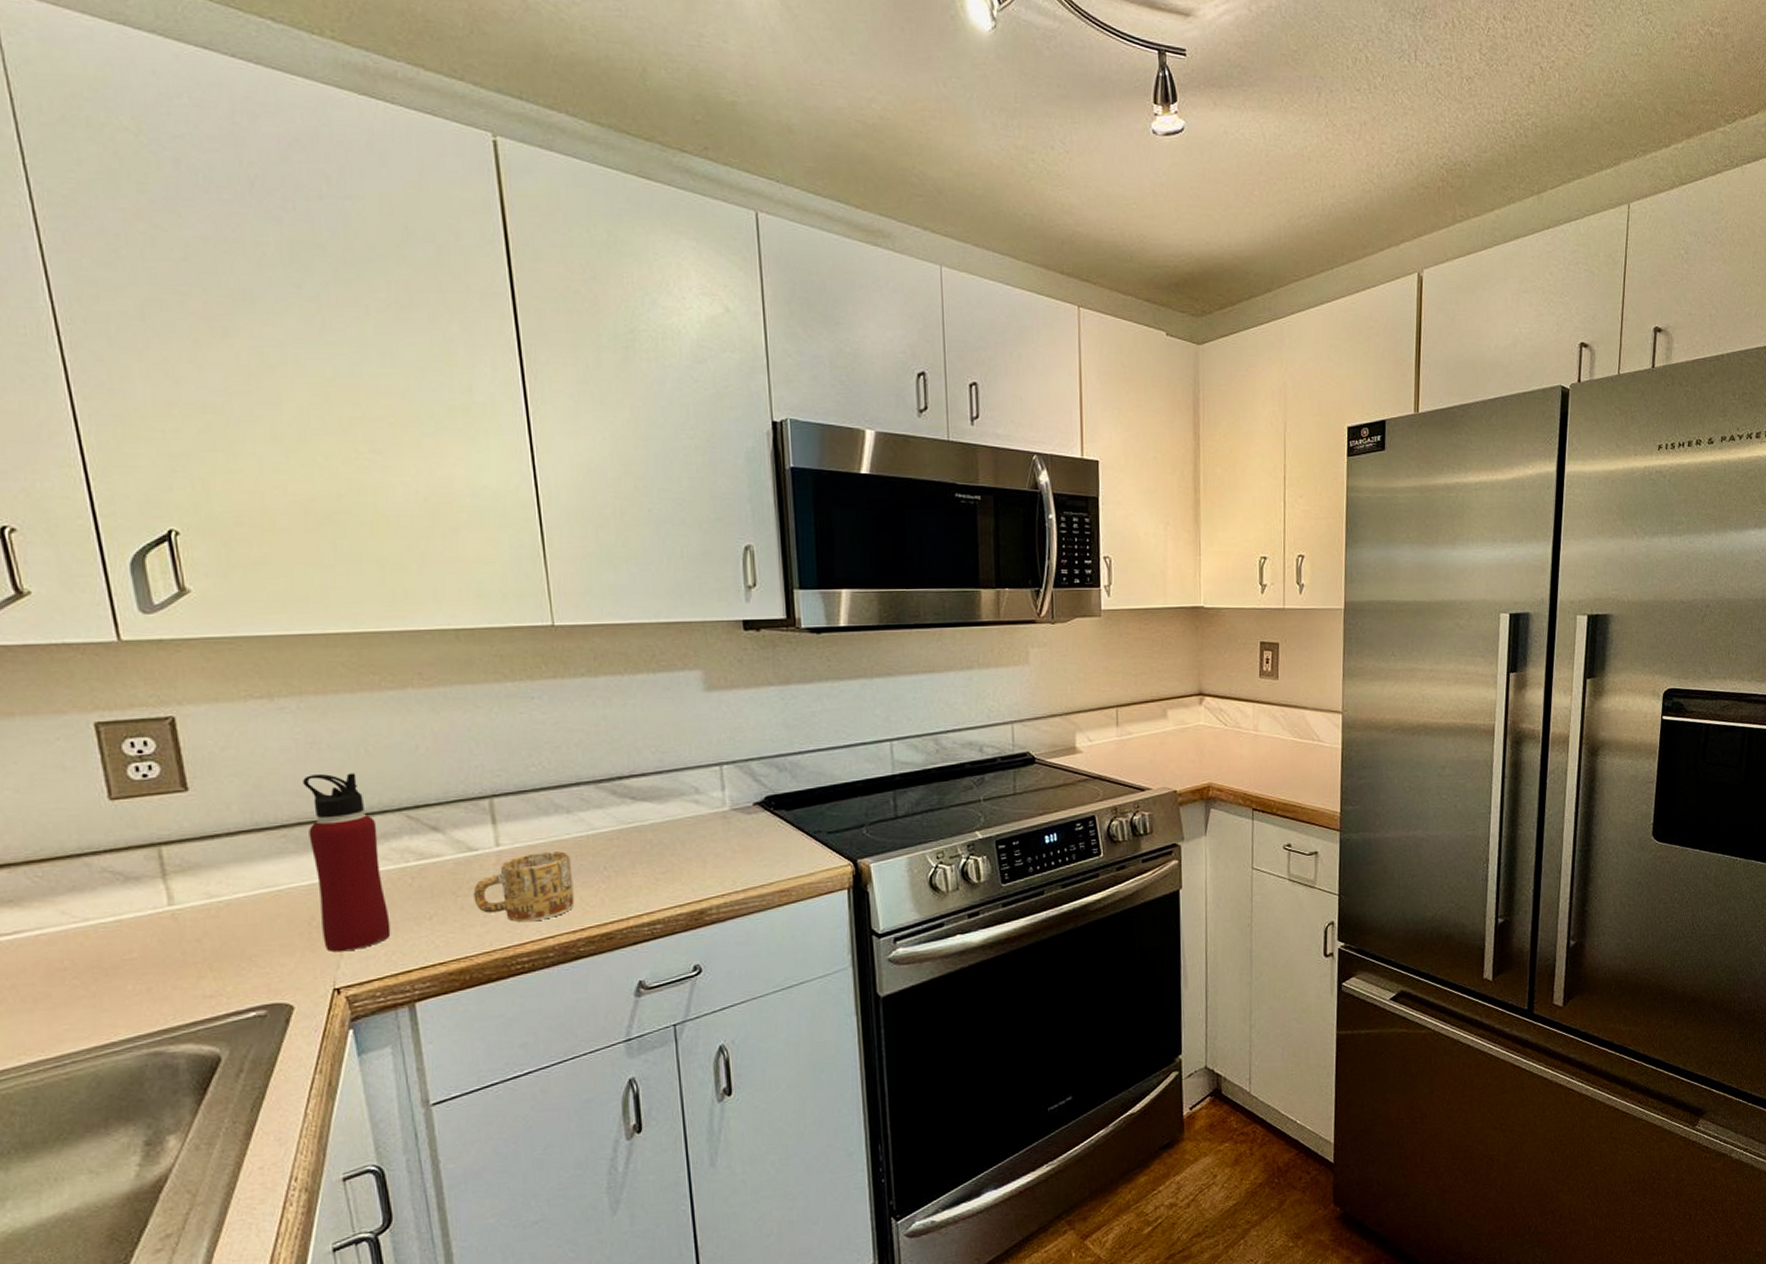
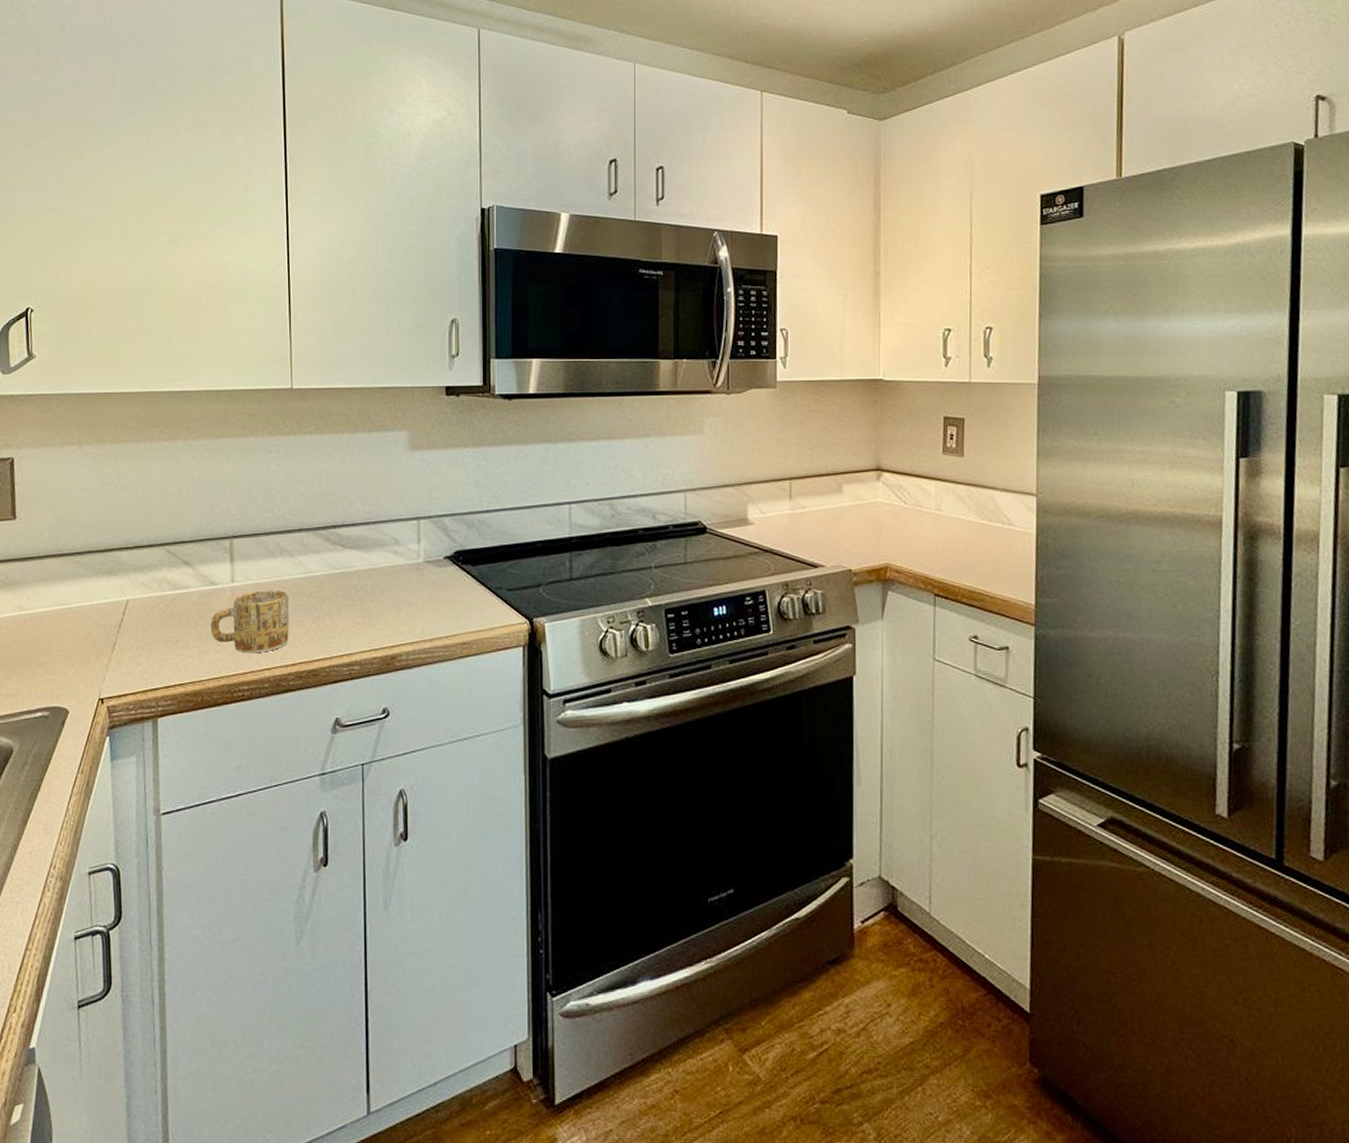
water bottle: present [303,773,391,952] -> none [95,511,146,666]

